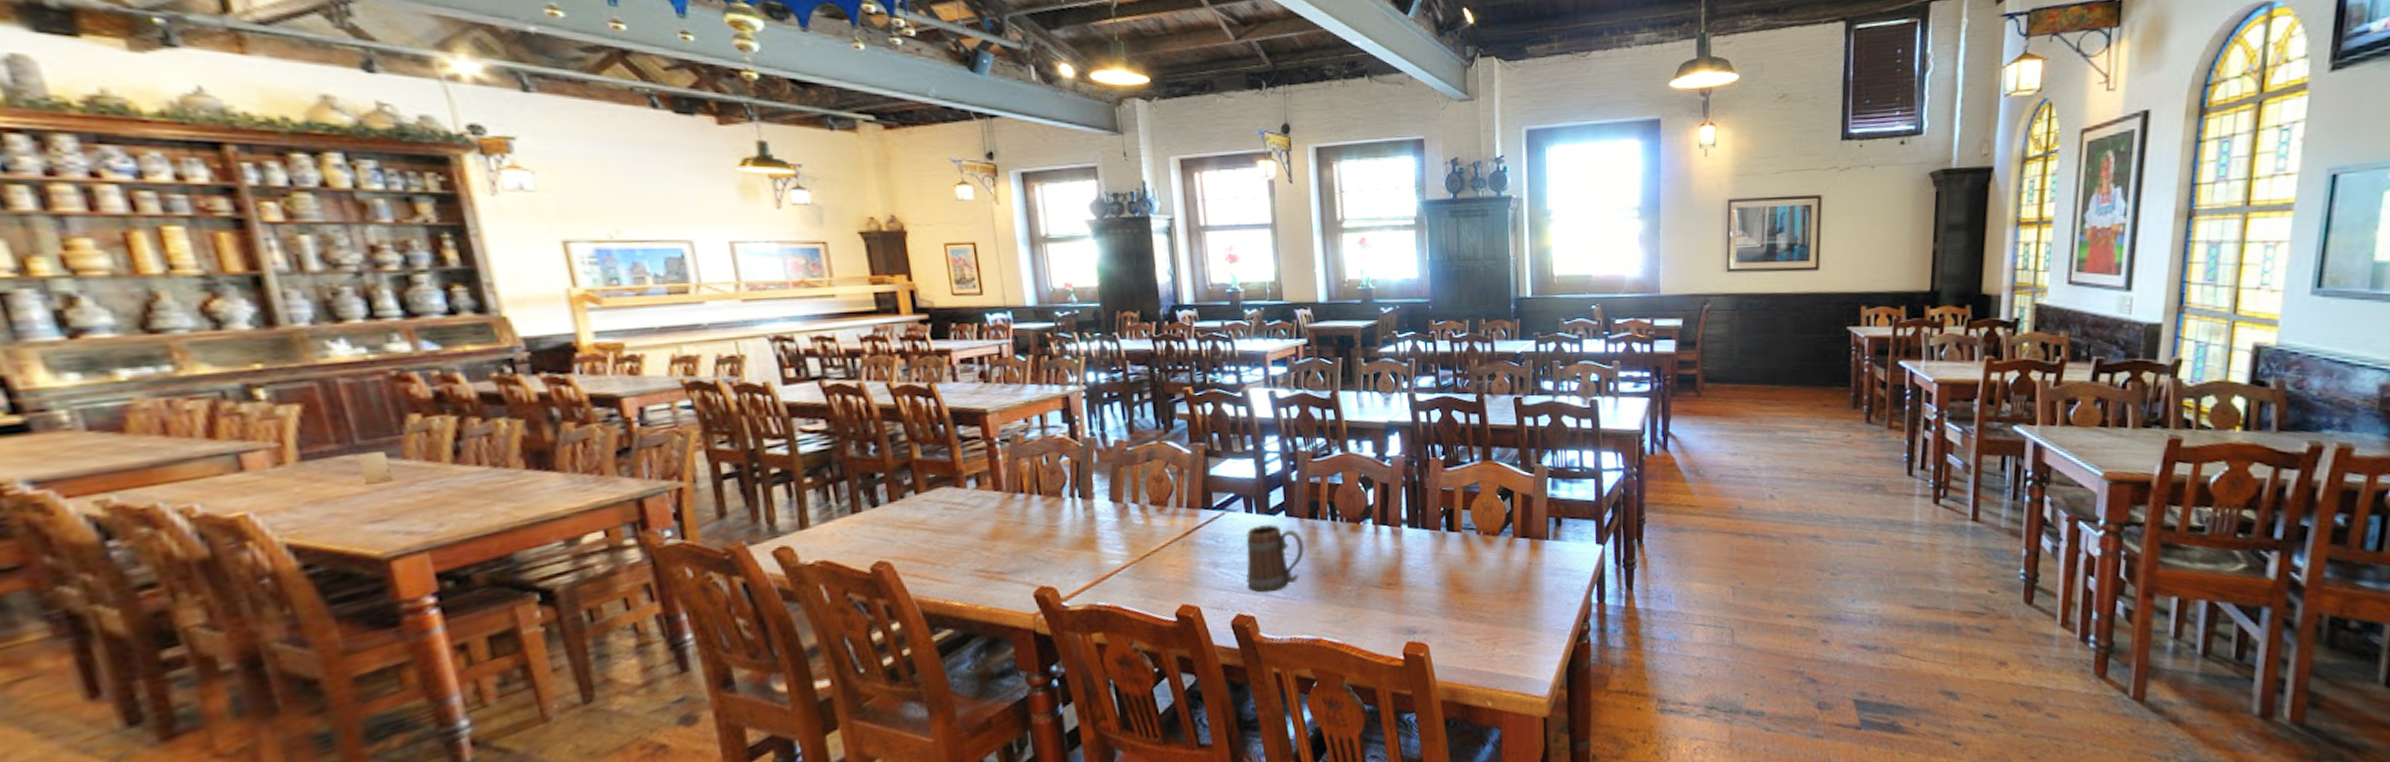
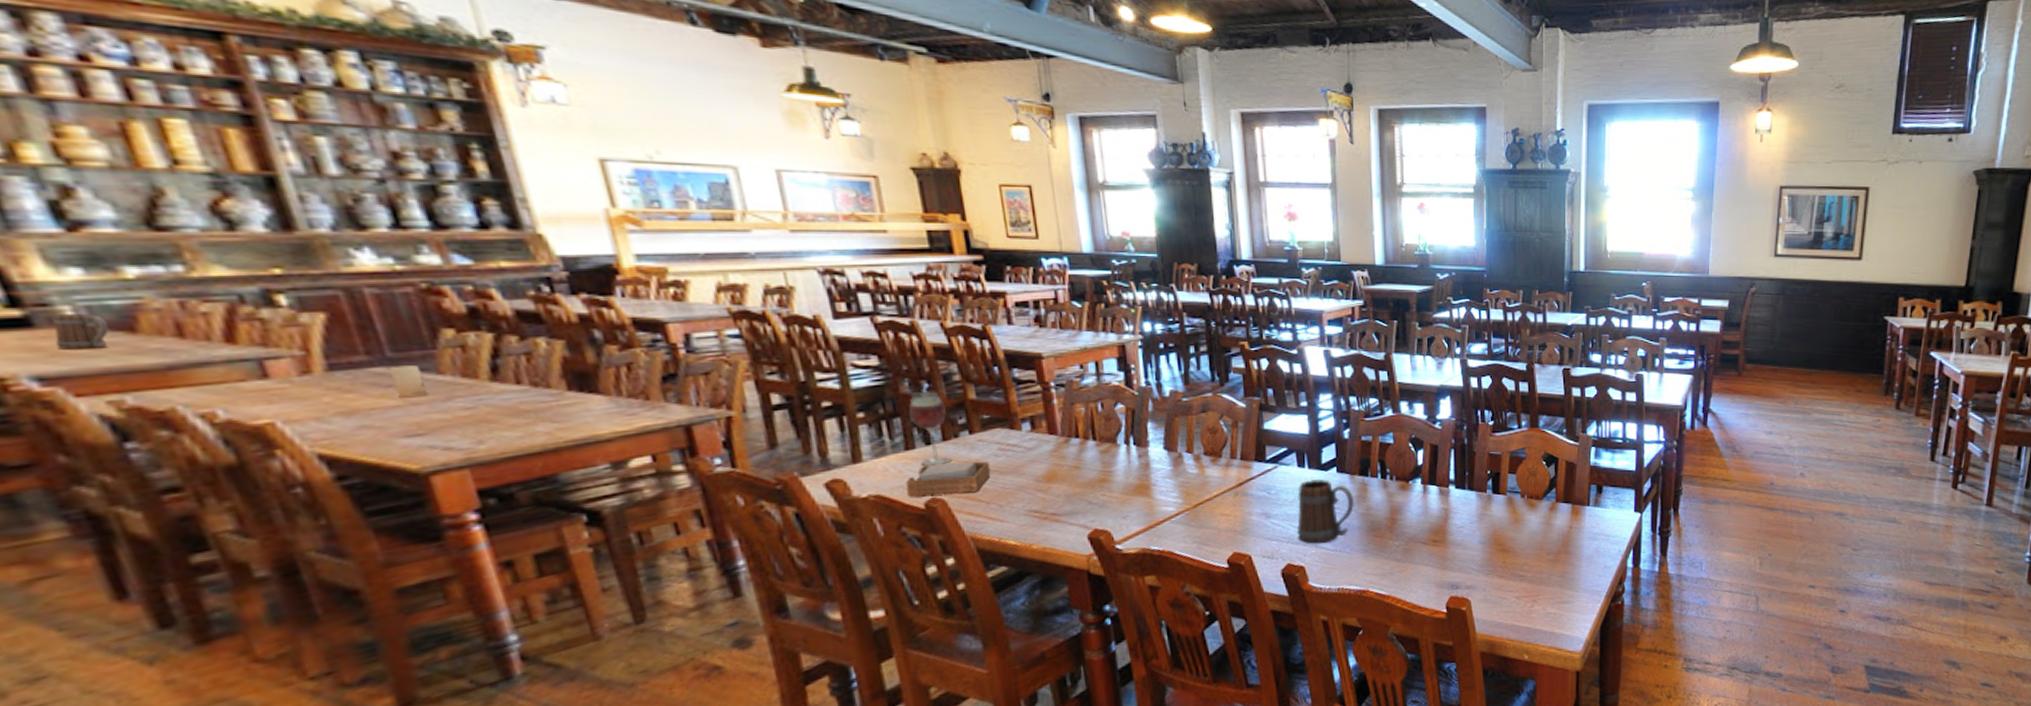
beer mug: none [50,417,99,453] -> present [53,314,109,350]
napkin holder: none [852,521,937,561] -> present [906,461,991,497]
wineglass: none [854,452,898,529] -> present [908,391,952,466]

